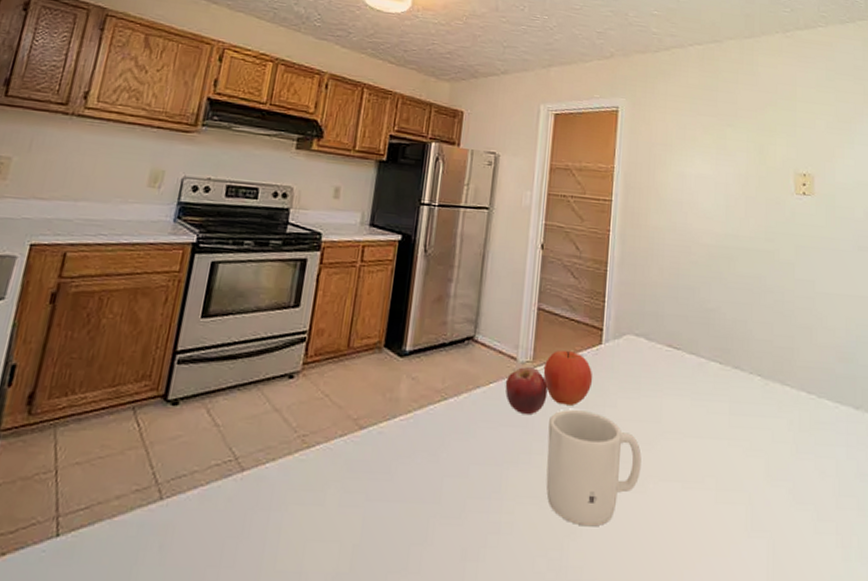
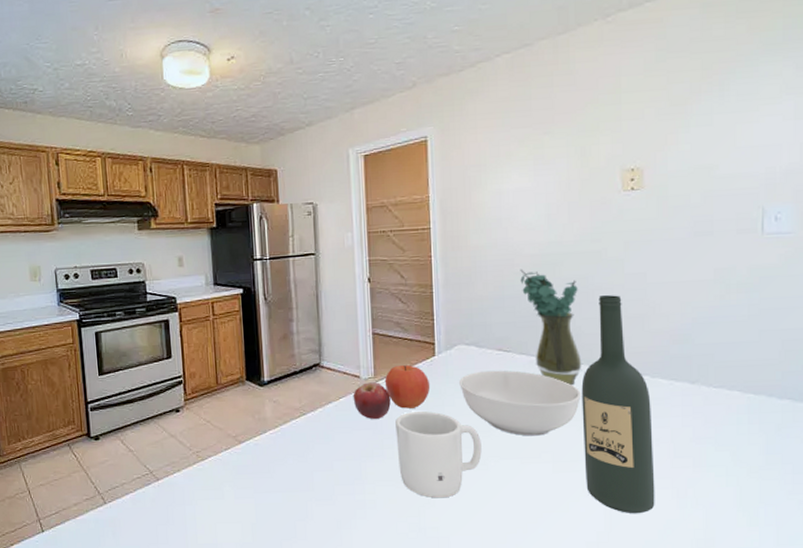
bowl: none [624,368,749,455] -> present [459,370,582,436]
vase: none [696,258,751,396] -> present [520,269,582,385]
wine bottle: none [748,299,820,565] -> present [581,295,655,514]

